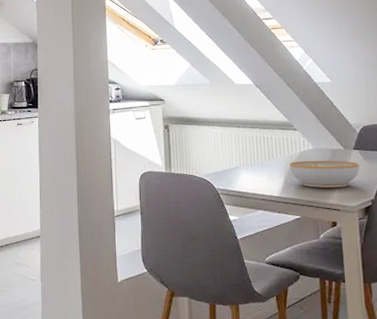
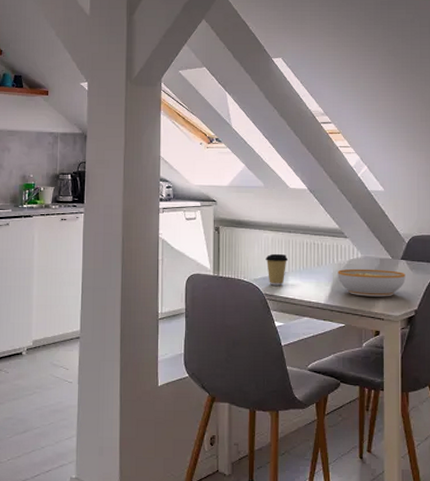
coffee cup: none [216,148,239,180] -> present [265,253,289,286]

